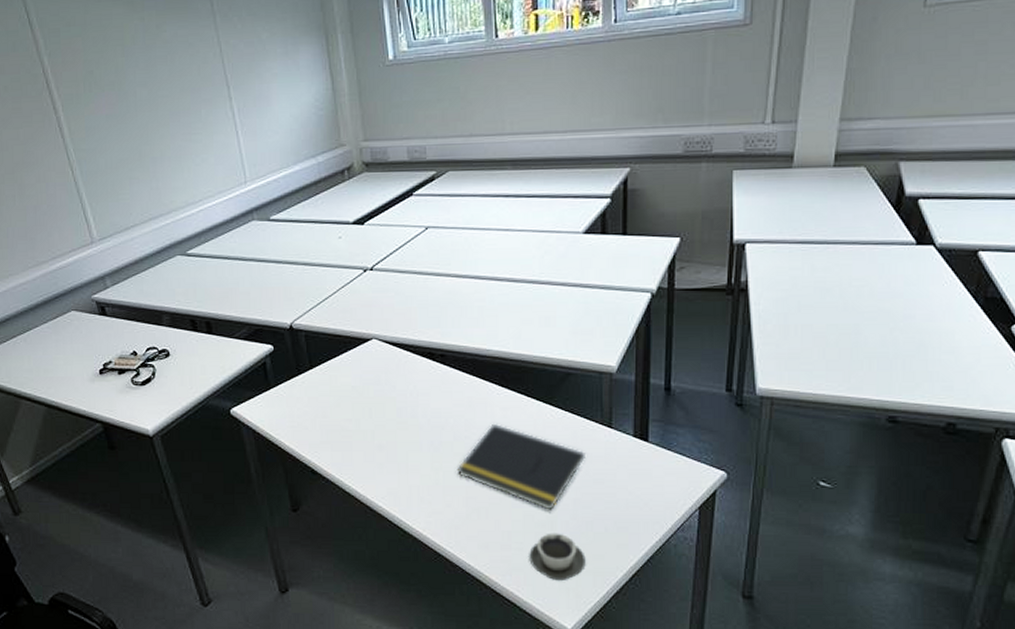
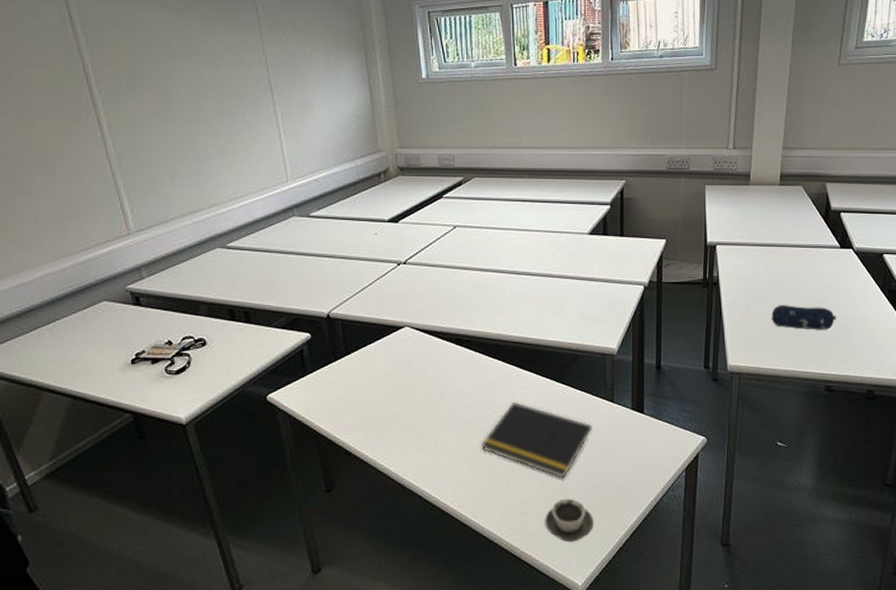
pencil case: none [816,316,908,347] -> present [771,305,837,330]

